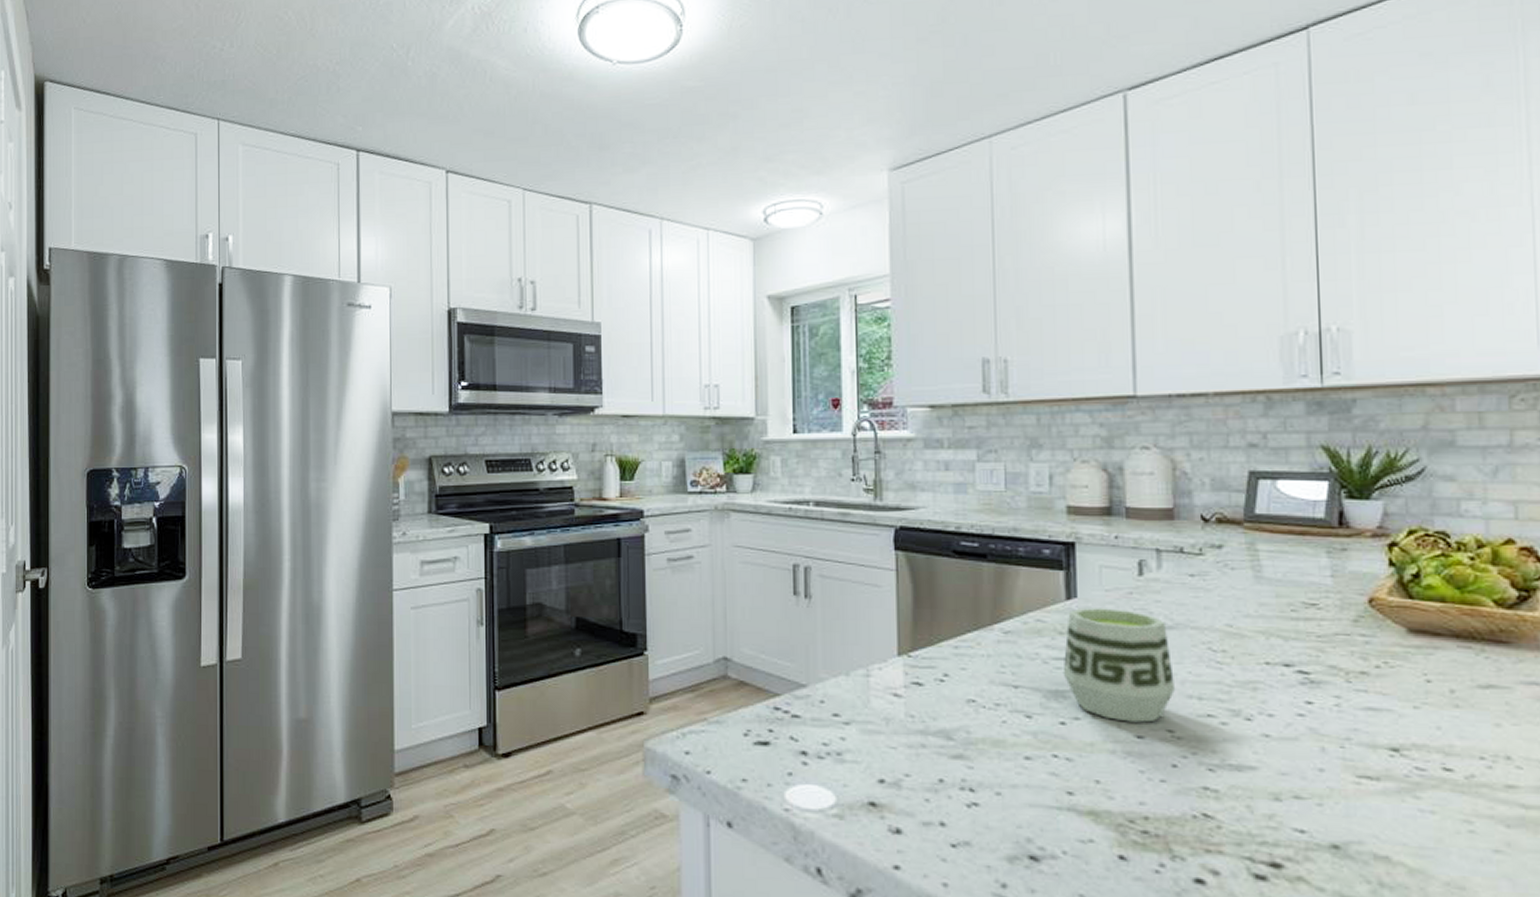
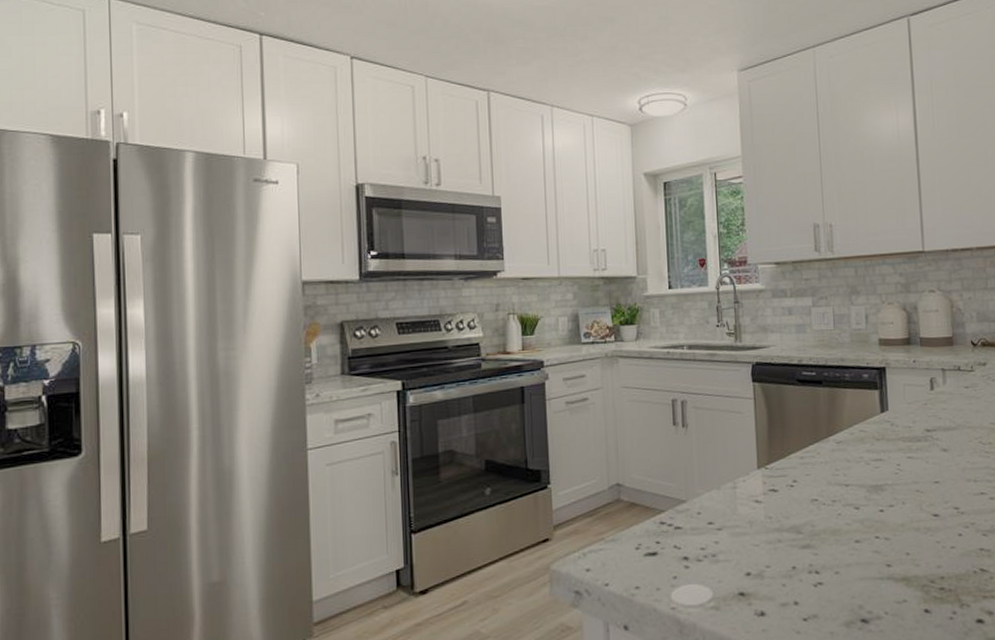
cup: present [1063,608,1175,723] -> none [880,417,958,505]

